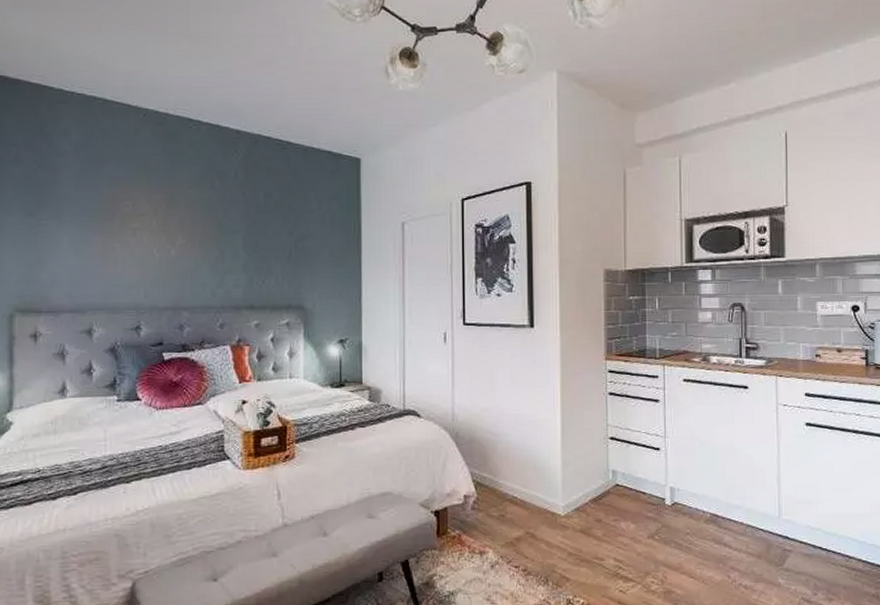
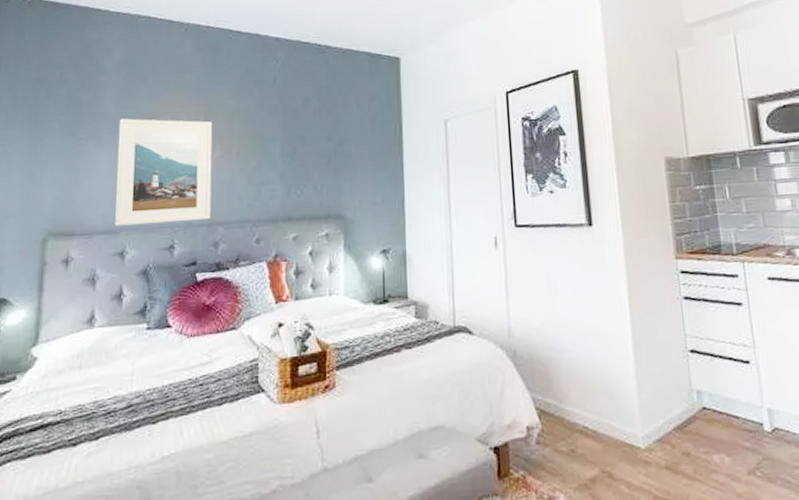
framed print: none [79,202,175,306] -> present [115,118,213,226]

